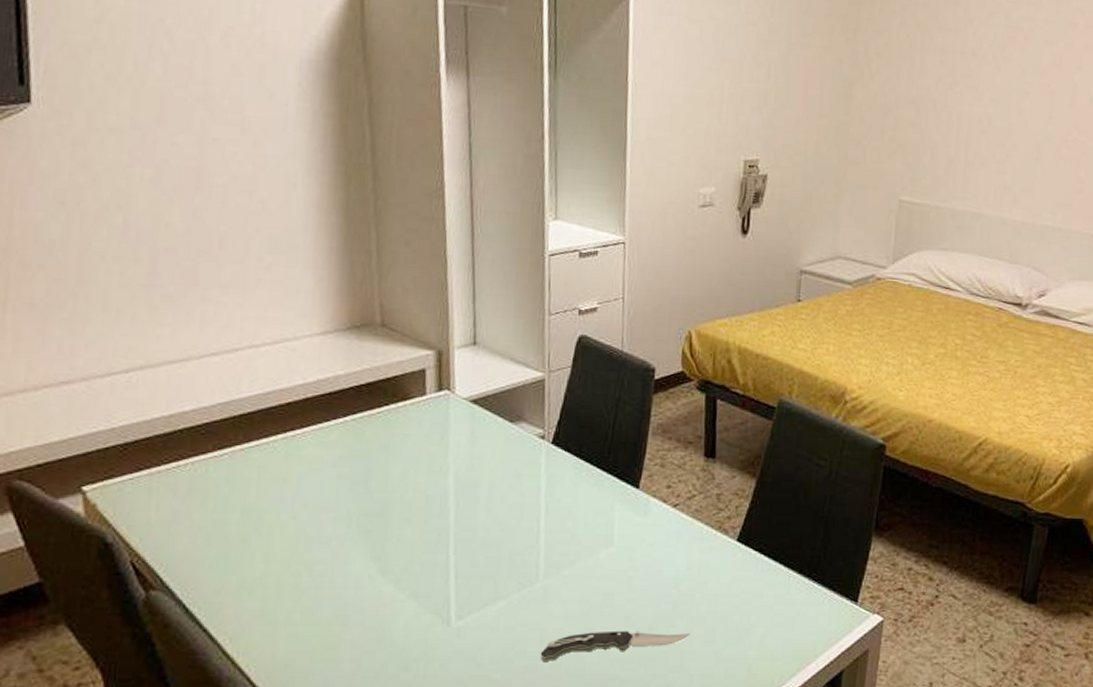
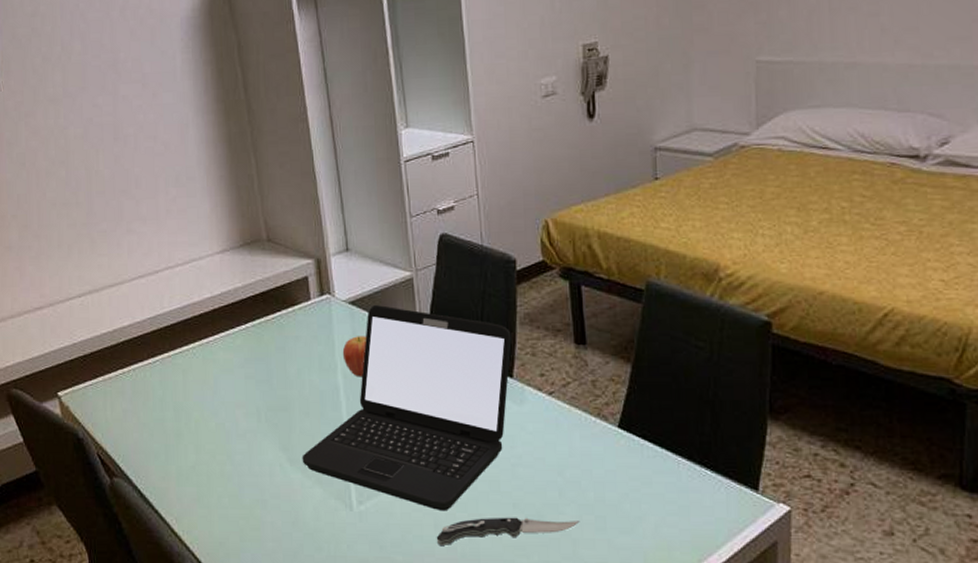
laptop: none [396,404,642,626] -> present [302,304,512,512]
fruit: none [456,437,486,482] -> present [342,336,366,377]

